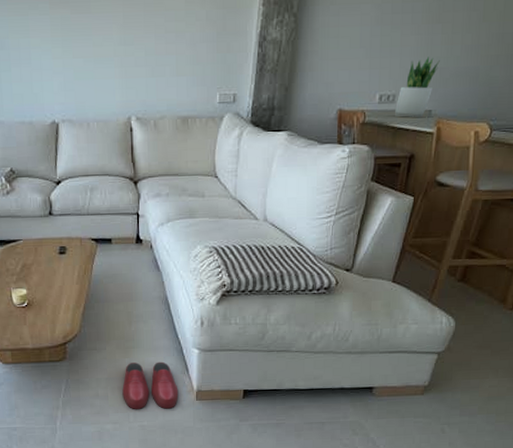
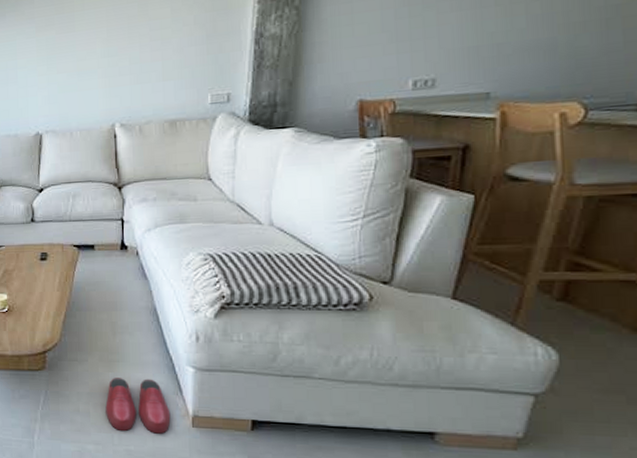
planter: present [394,57,440,118] -> none [435,33,496,104]

